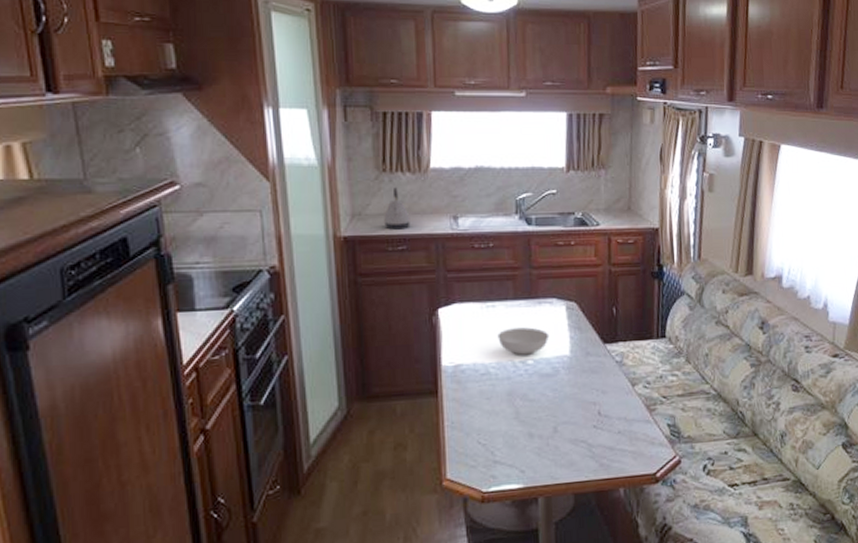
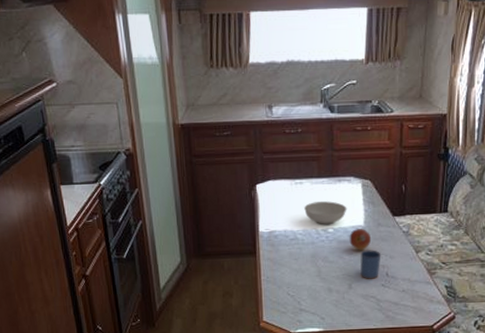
kettle: present [383,187,411,230] -> none [211,81,234,118]
fruit: none [553,359,580,385] -> present [349,229,372,250]
mug: none [566,384,592,420] -> present [359,250,381,279]

